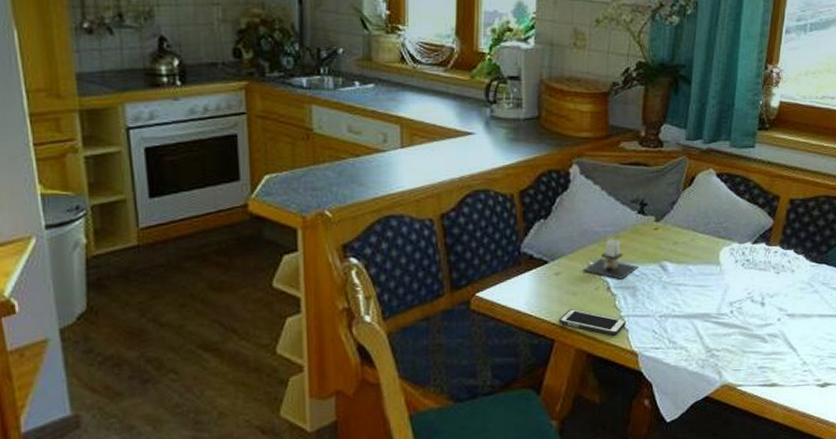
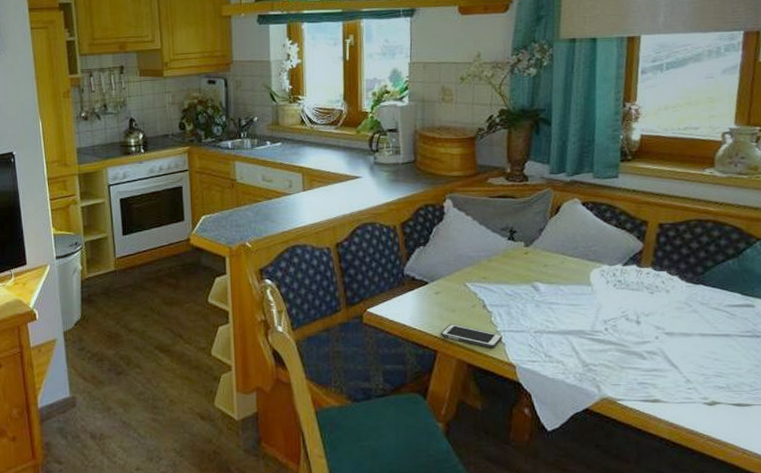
candle: present [583,239,639,279] -> none [460,262,512,298]

